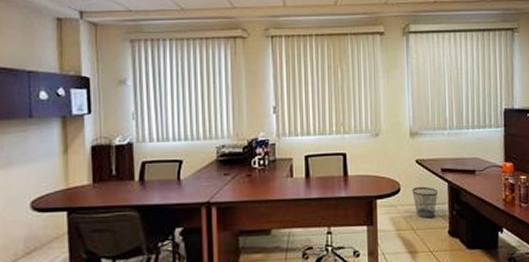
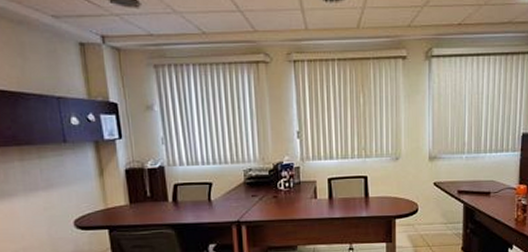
wastebasket: present [412,186,438,219] -> none [429,207,453,236]

